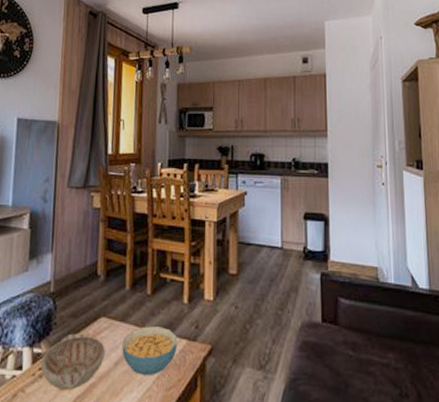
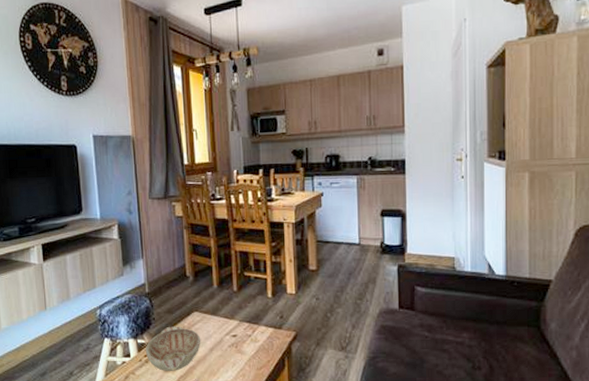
cereal bowl: present [122,326,178,376] -> none [215,318,265,359]

